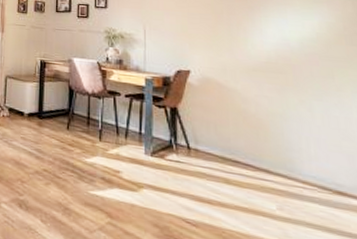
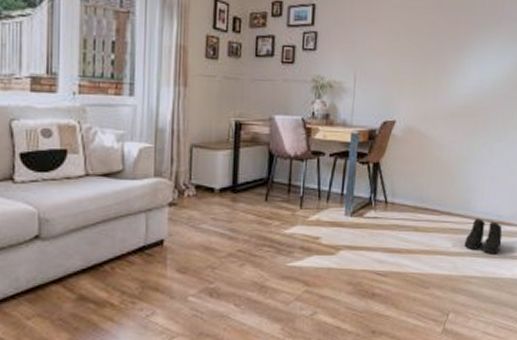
boots: none [293,182,348,231] -> present [464,218,503,255]

